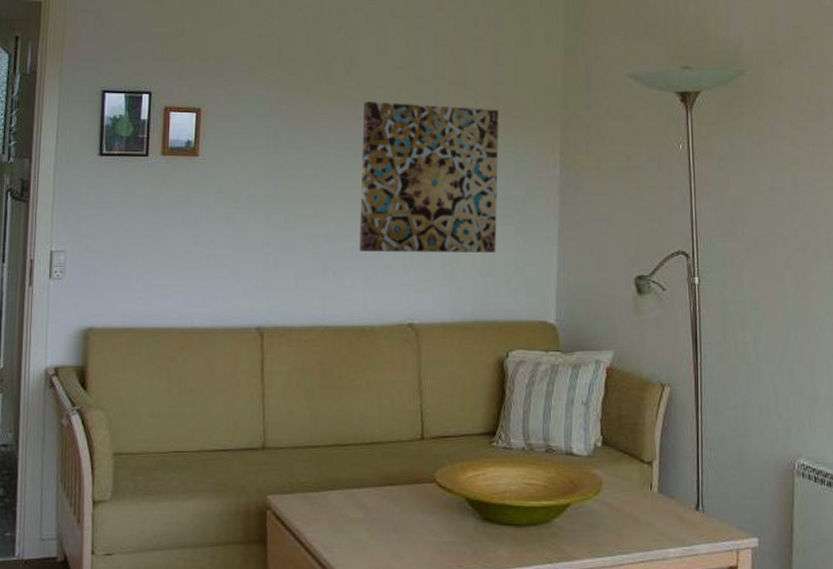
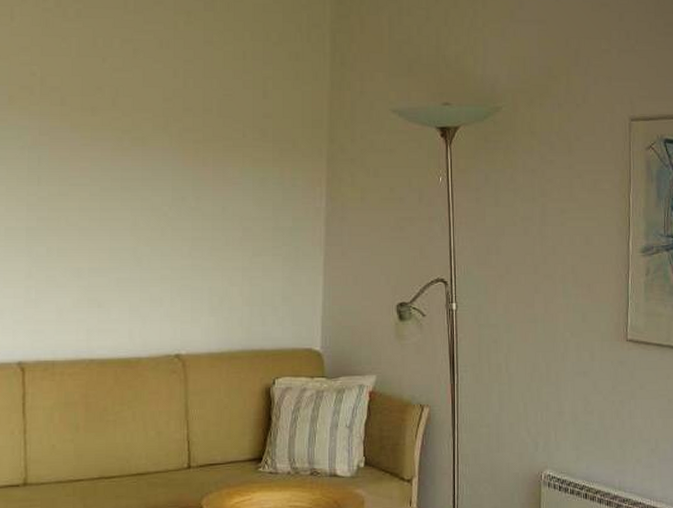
wall art: present [359,101,498,252] -> none [125,133,266,284]

